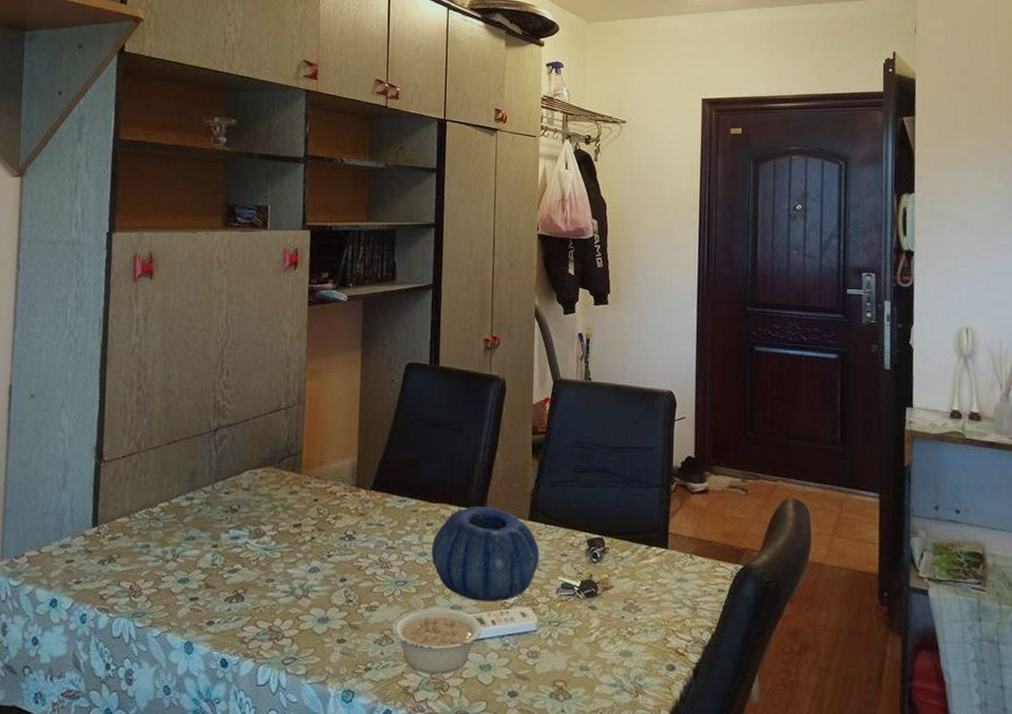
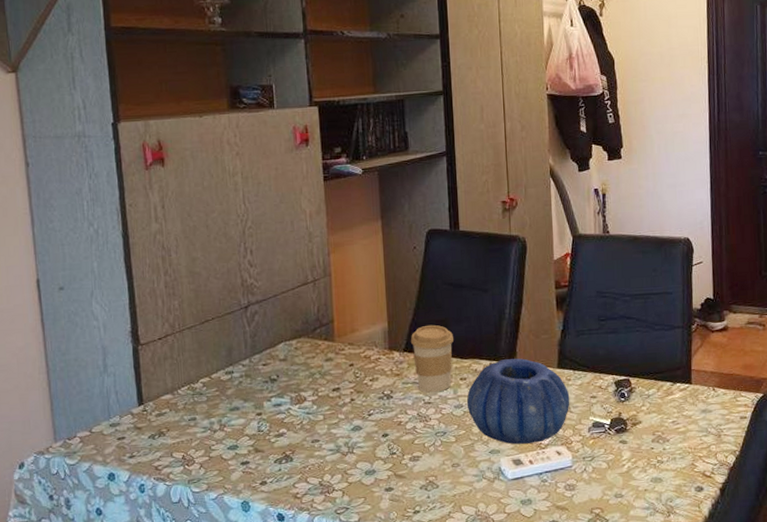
coffee cup: none [378,463,424,537] -> present [410,324,454,393]
legume: present [392,608,482,675] -> none [435,453,520,512]

